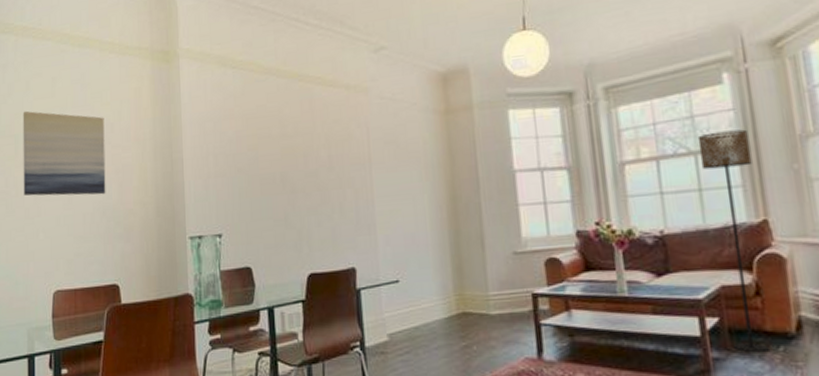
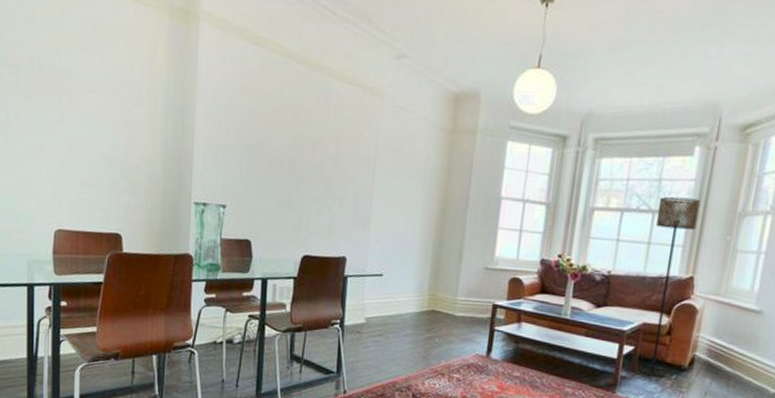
wall art: present [23,111,106,196] -> none [26,41,116,146]

